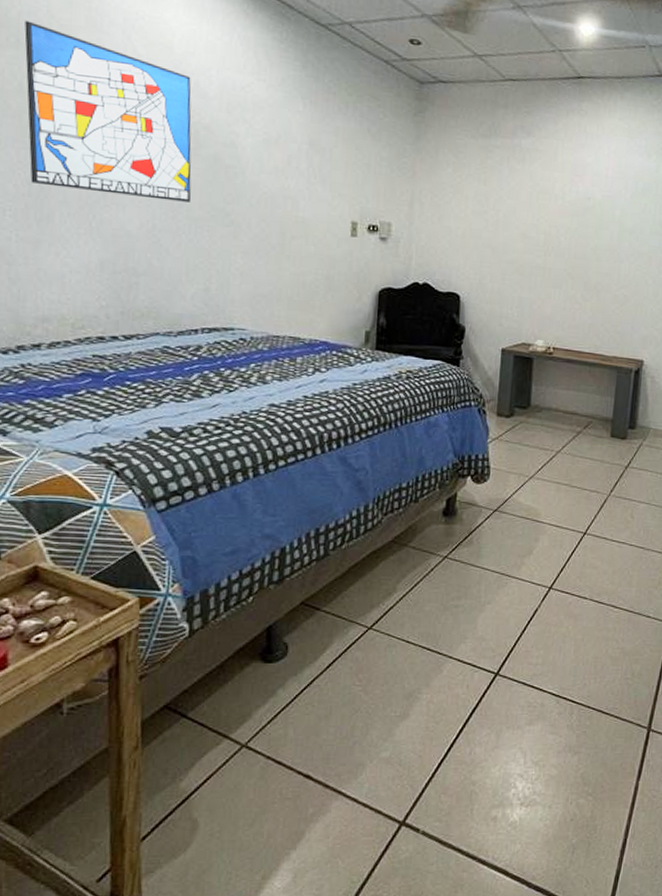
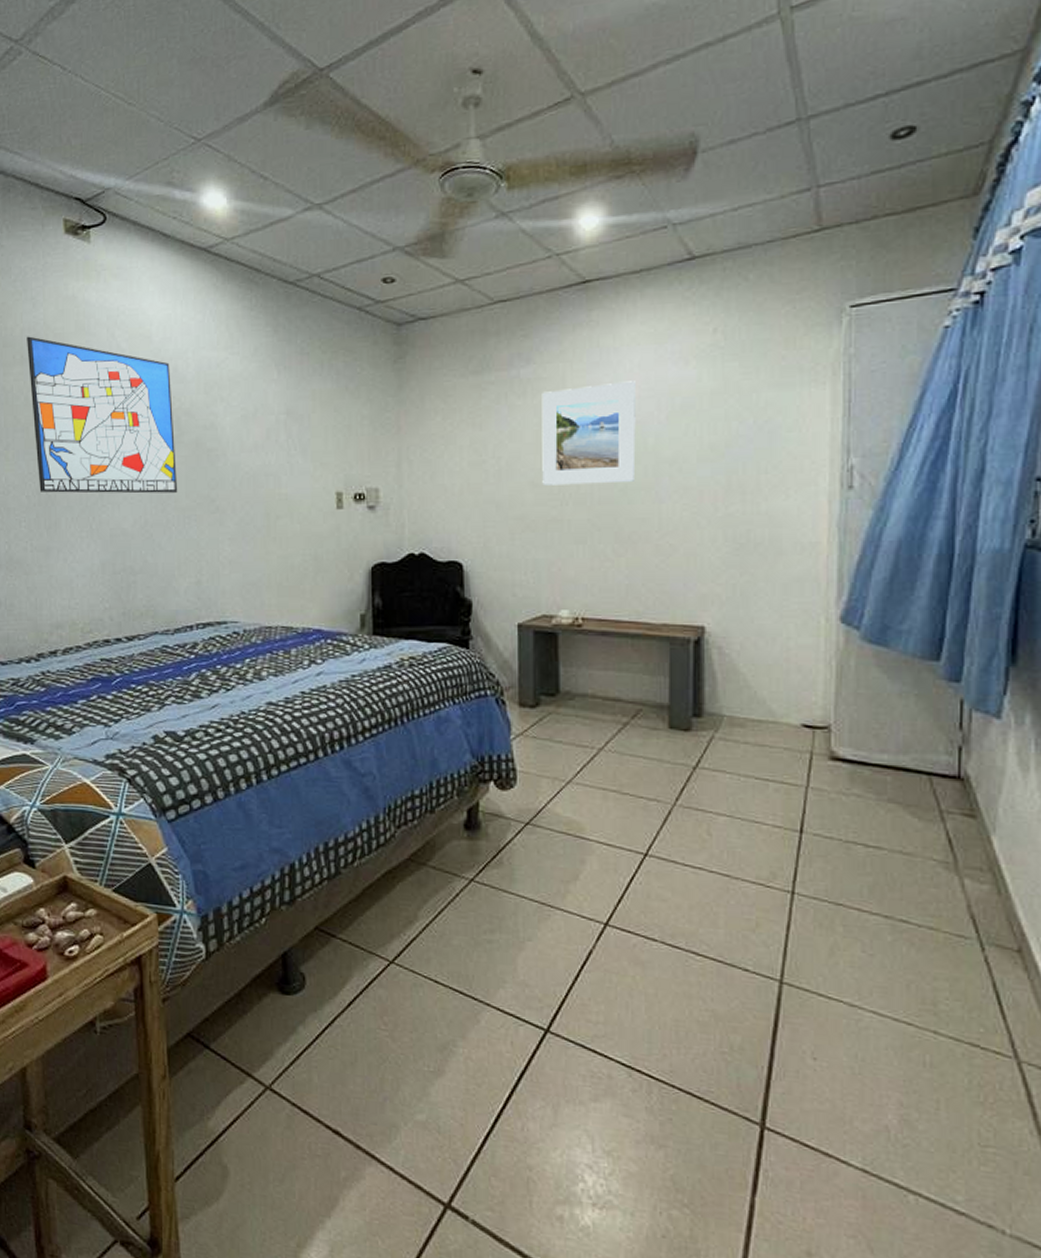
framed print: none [531,161,611,243] -> present [542,381,636,486]

